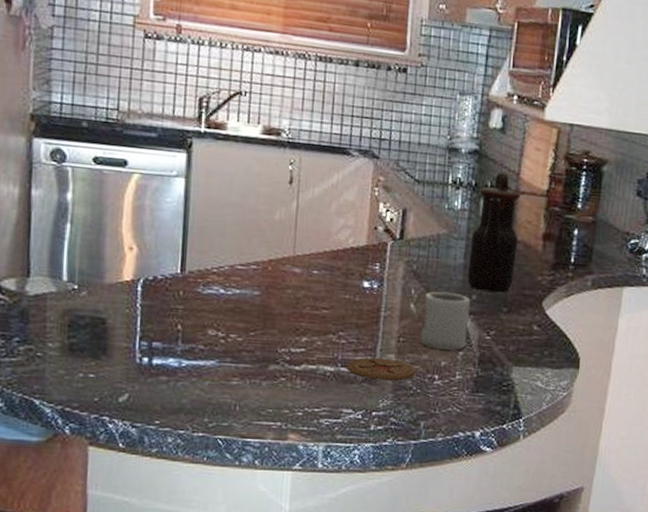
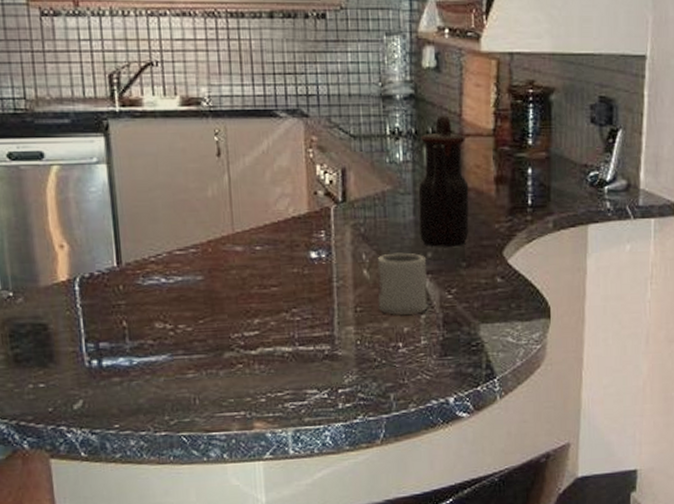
coaster: present [347,358,415,381] -> none [305,332,378,356]

